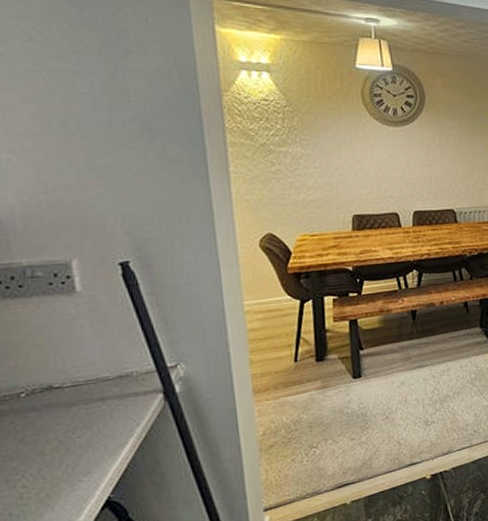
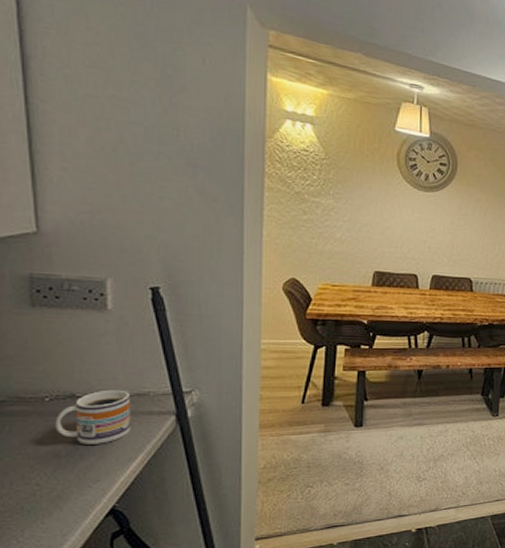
mug: none [34,374,117,437] -> present [55,389,131,444]

